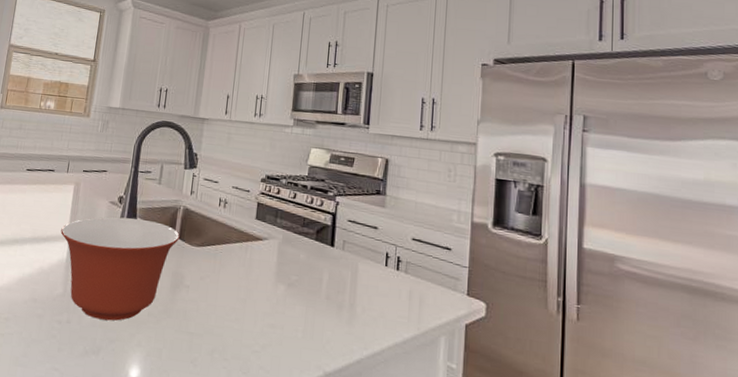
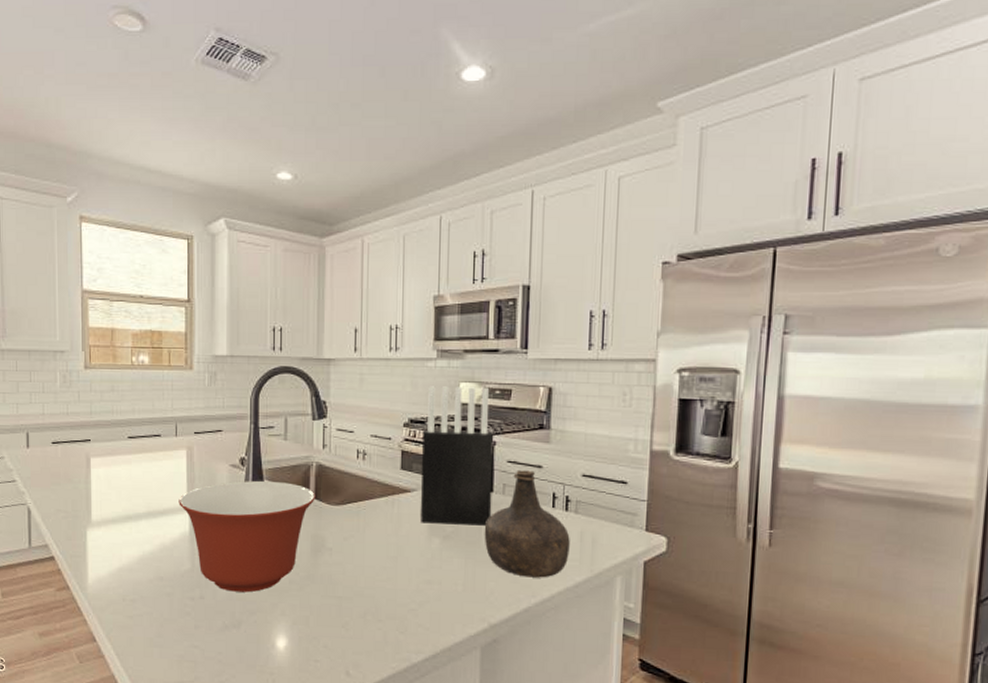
knife block: none [269,149,338,278] -> present [420,386,494,526]
bottle: none [324,229,400,332] -> present [484,470,570,578]

